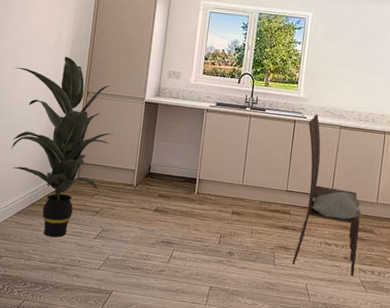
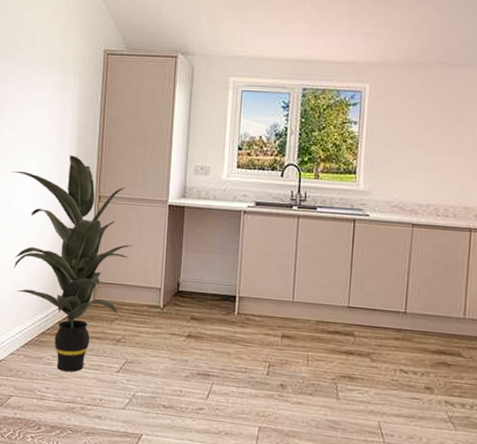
dining chair: present [292,113,361,276] -> none [360,209,445,410]

